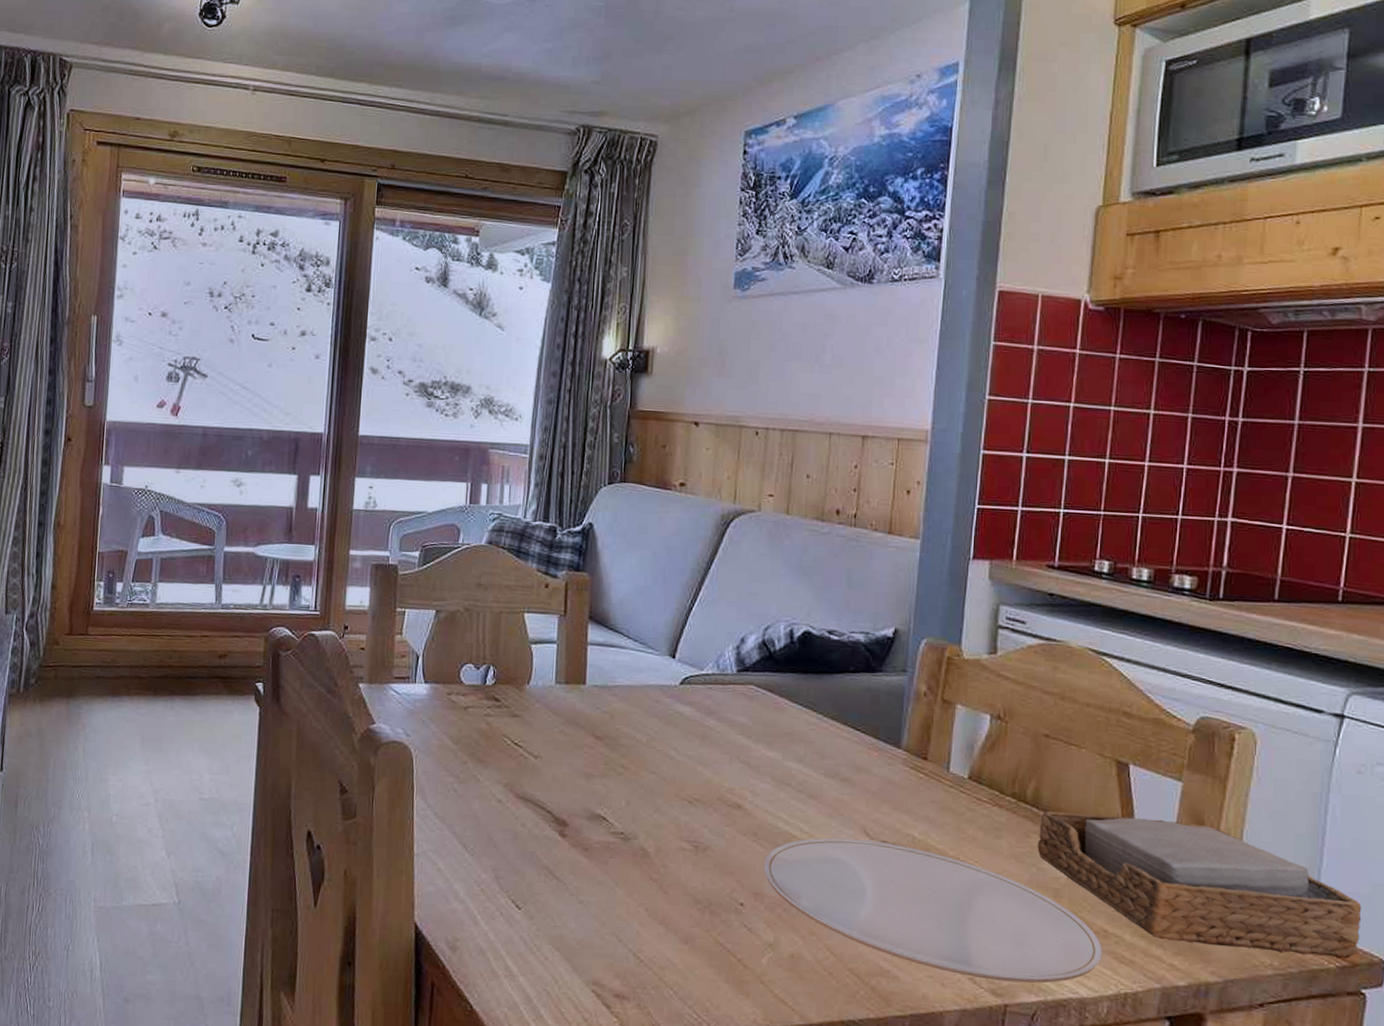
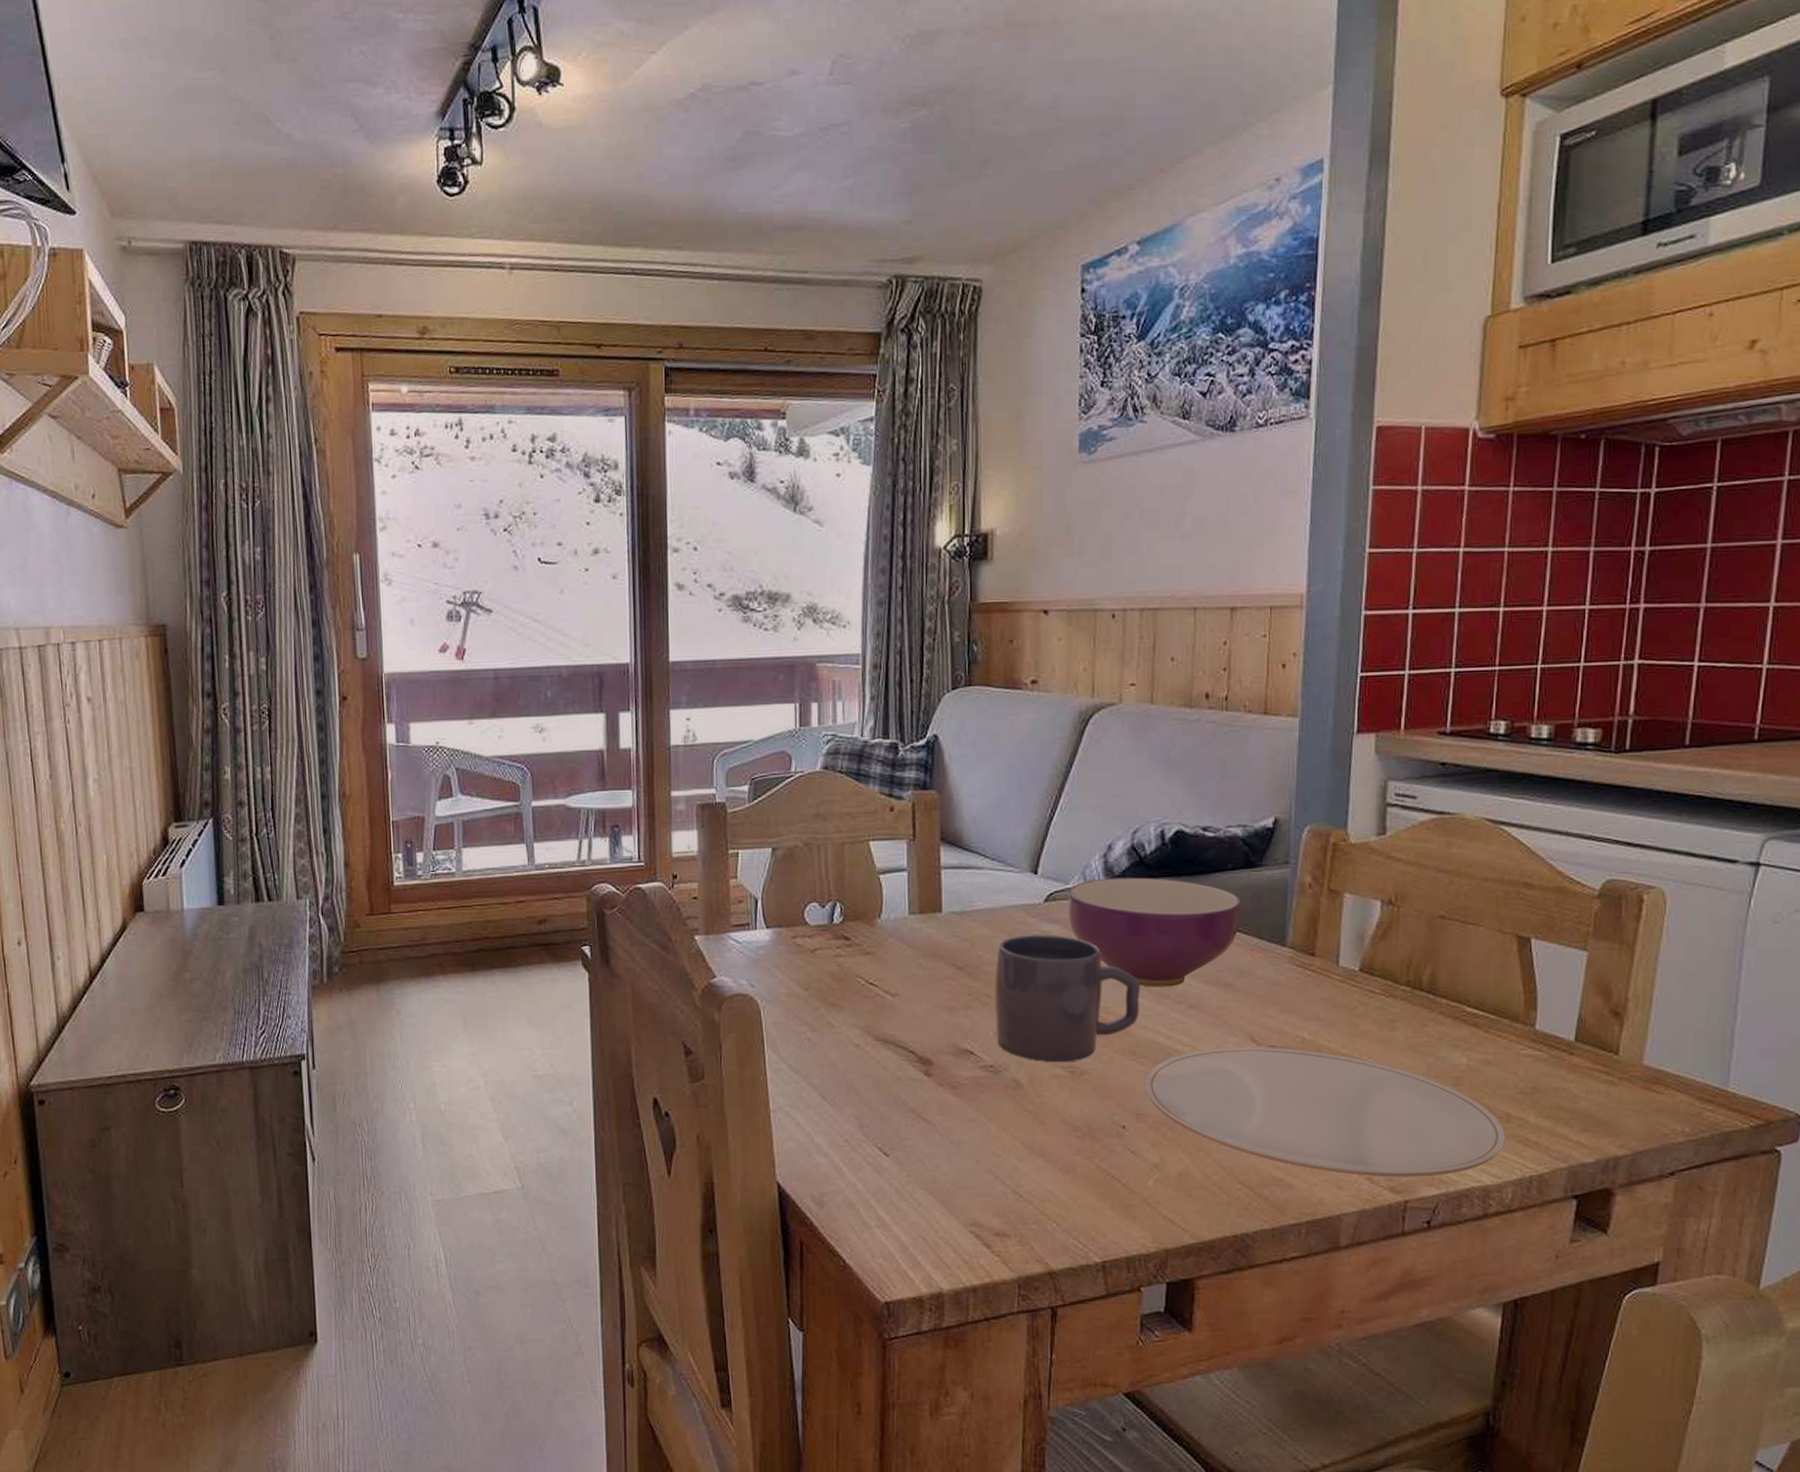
mug: none [628,713,764,837] -> present [995,935,1140,1063]
bowl: none [701,668,862,776] -> present [1068,877,1242,987]
napkin holder: present [1037,810,1362,959] -> none [1435,993,1778,1118]

